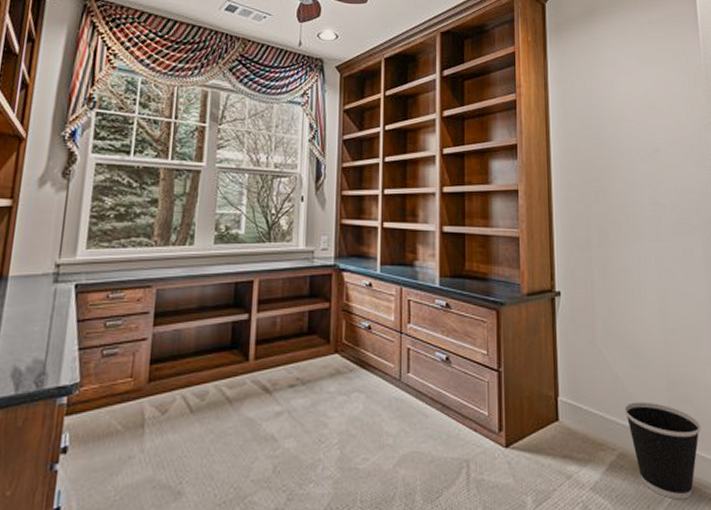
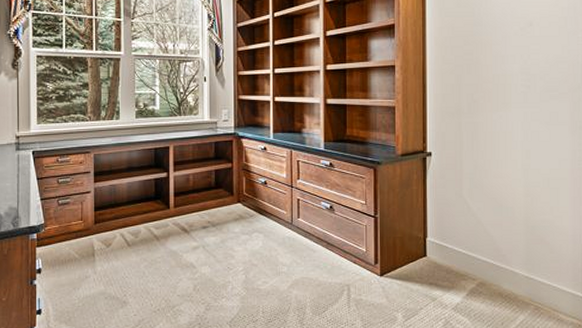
wastebasket: present [624,402,701,500] -> none [485,242,555,319]

